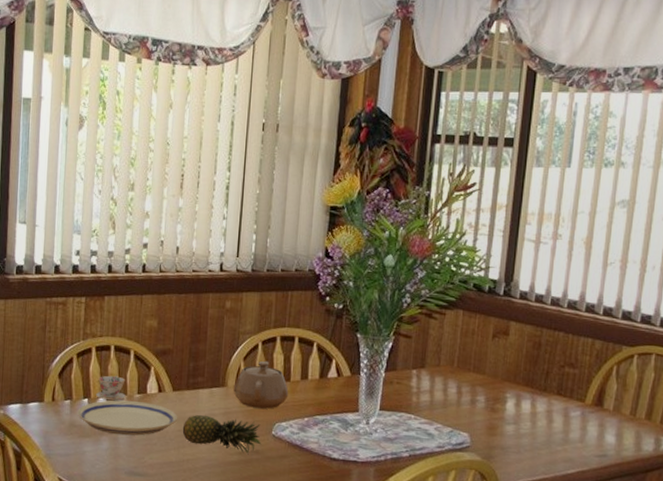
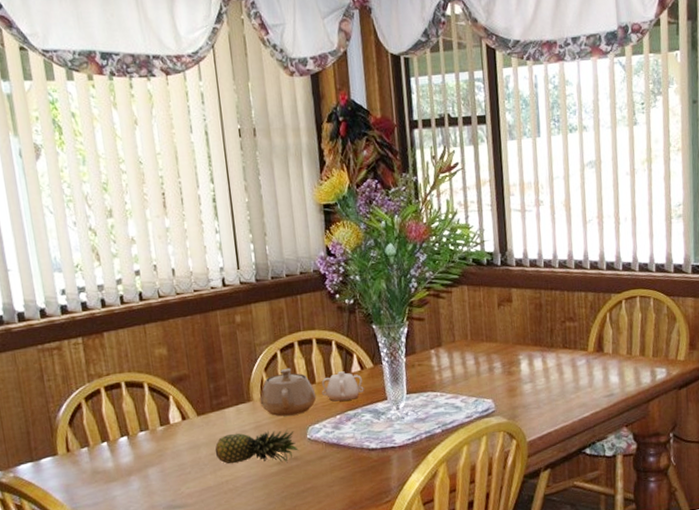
plate: present [77,400,177,436] -> none [98,432,207,473]
teacup: present [96,375,126,400] -> none [114,411,148,439]
sugar bowl: none [294,374,337,405] -> present [321,371,364,402]

